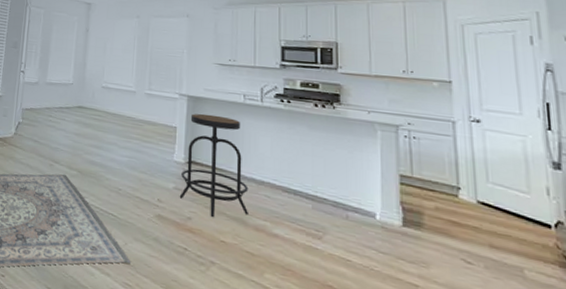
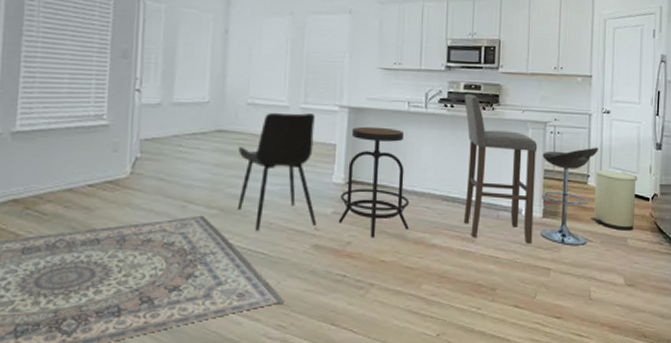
dining chair: none [92,95,159,198] -> present [237,112,316,231]
bar stool: none [301,91,392,253] -> present [463,94,538,243]
bar stool: none [396,155,469,266] -> present [540,147,598,245]
pedal bin: none [467,183,532,261] -> present [591,170,638,231]

